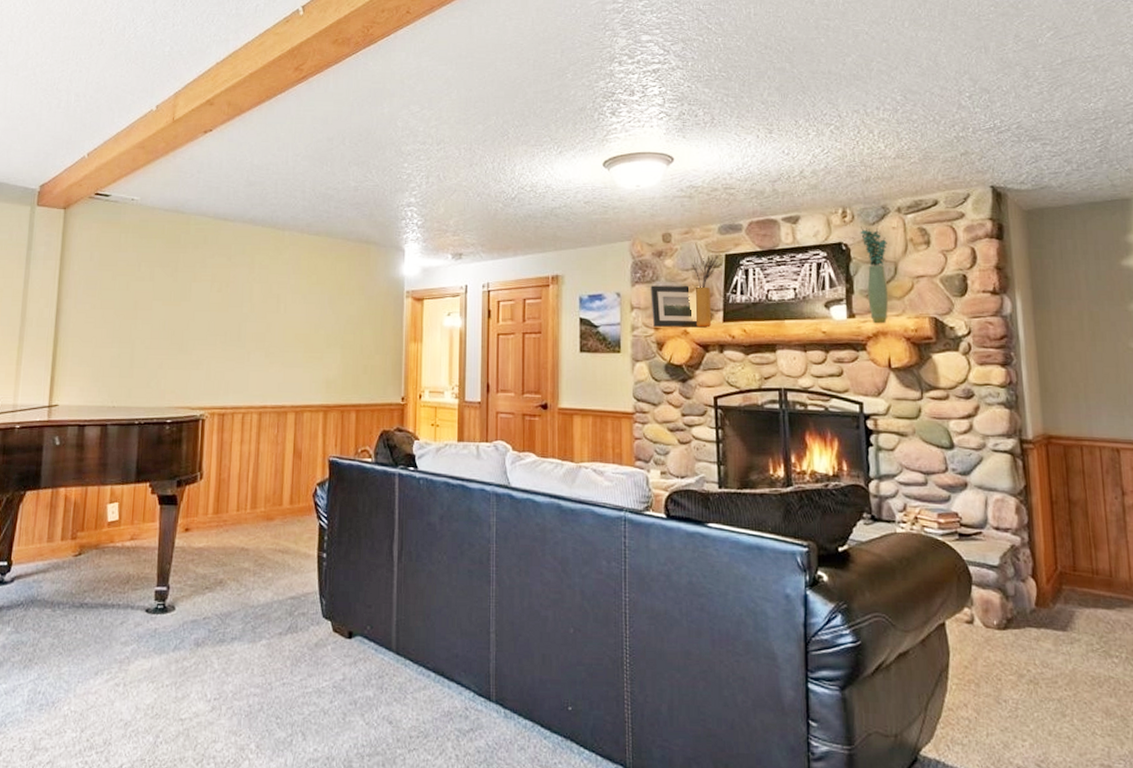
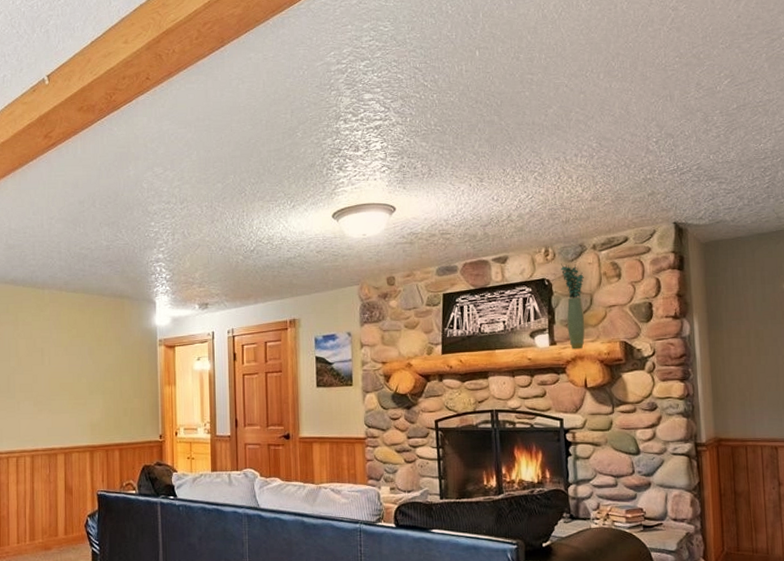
picture frame: present [650,285,707,328] -> none [377,323,428,361]
vase: present [692,254,719,328] -> none [413,294,438,360]

